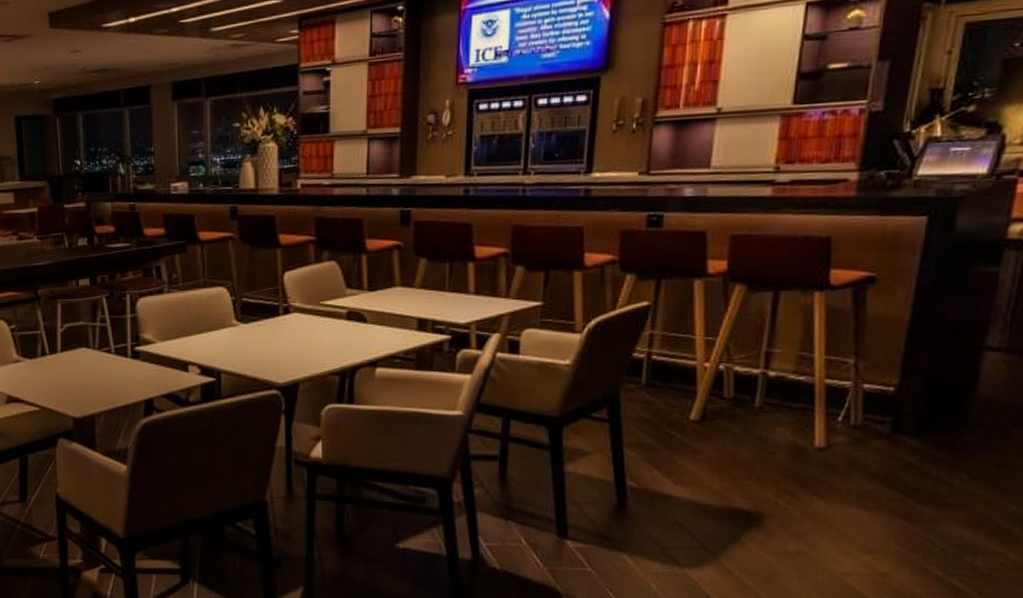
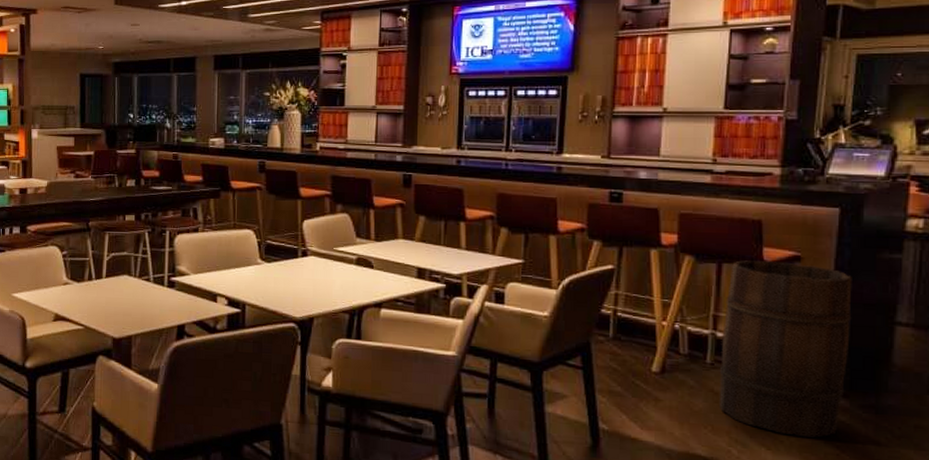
wooden barrel: none [768,285,936,483] -> present [720,260,852,438]

